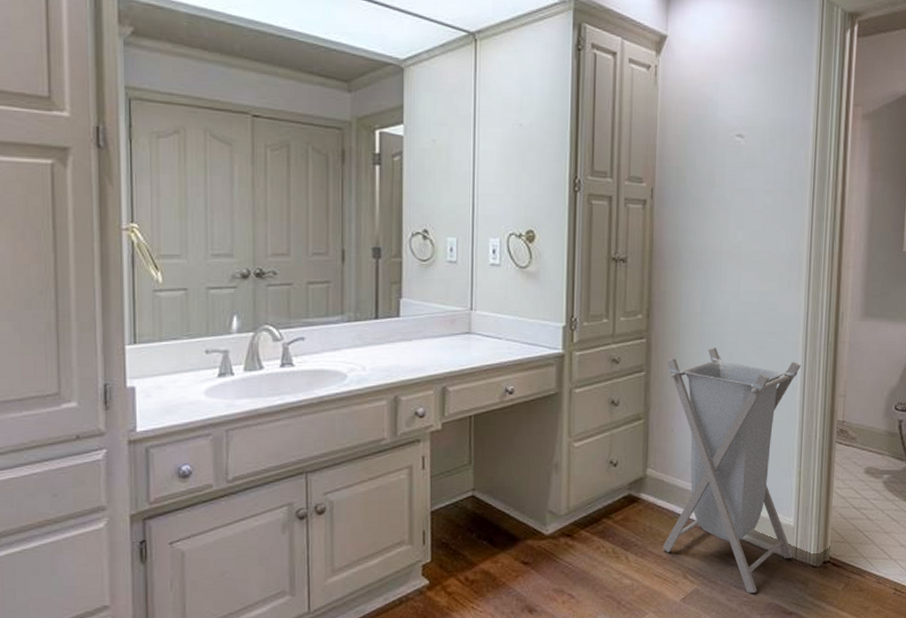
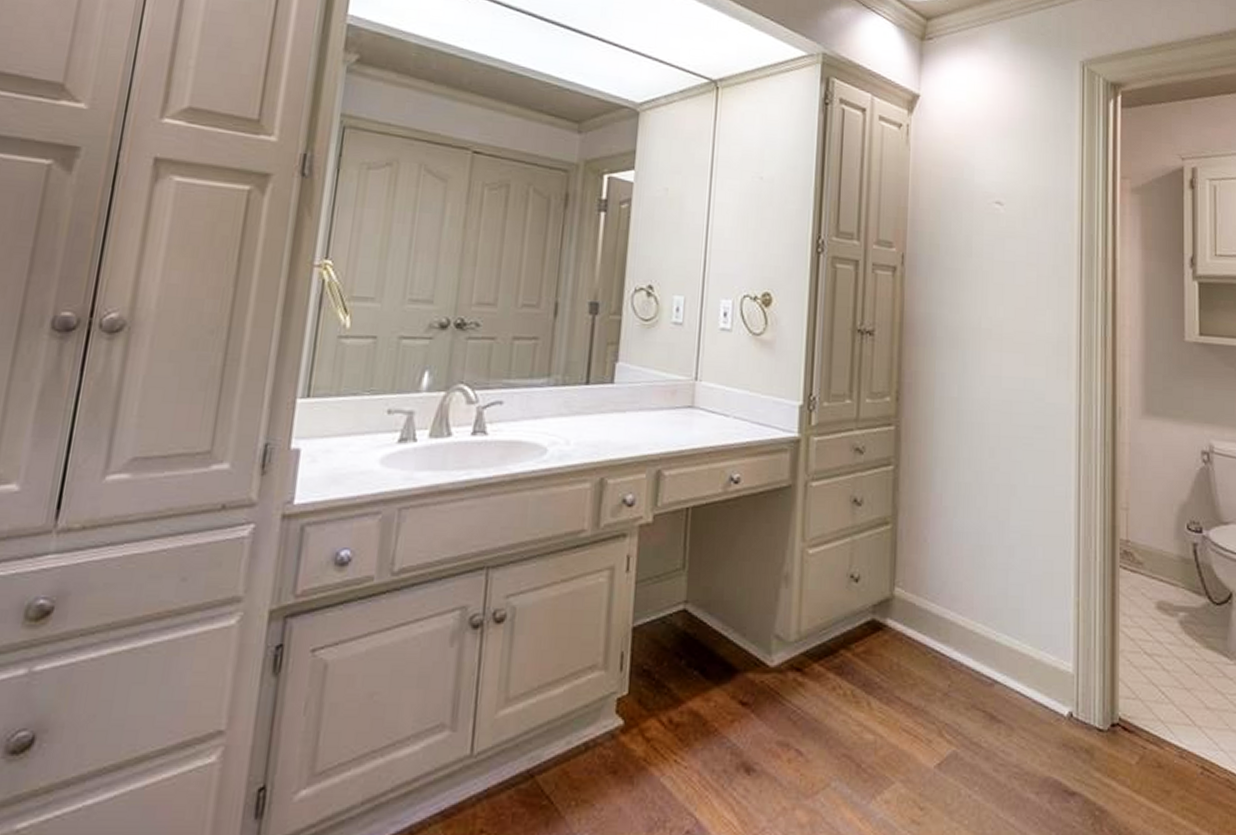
laundry hamper: present [662,348,801,593] -> none [913,441,1074,762]

